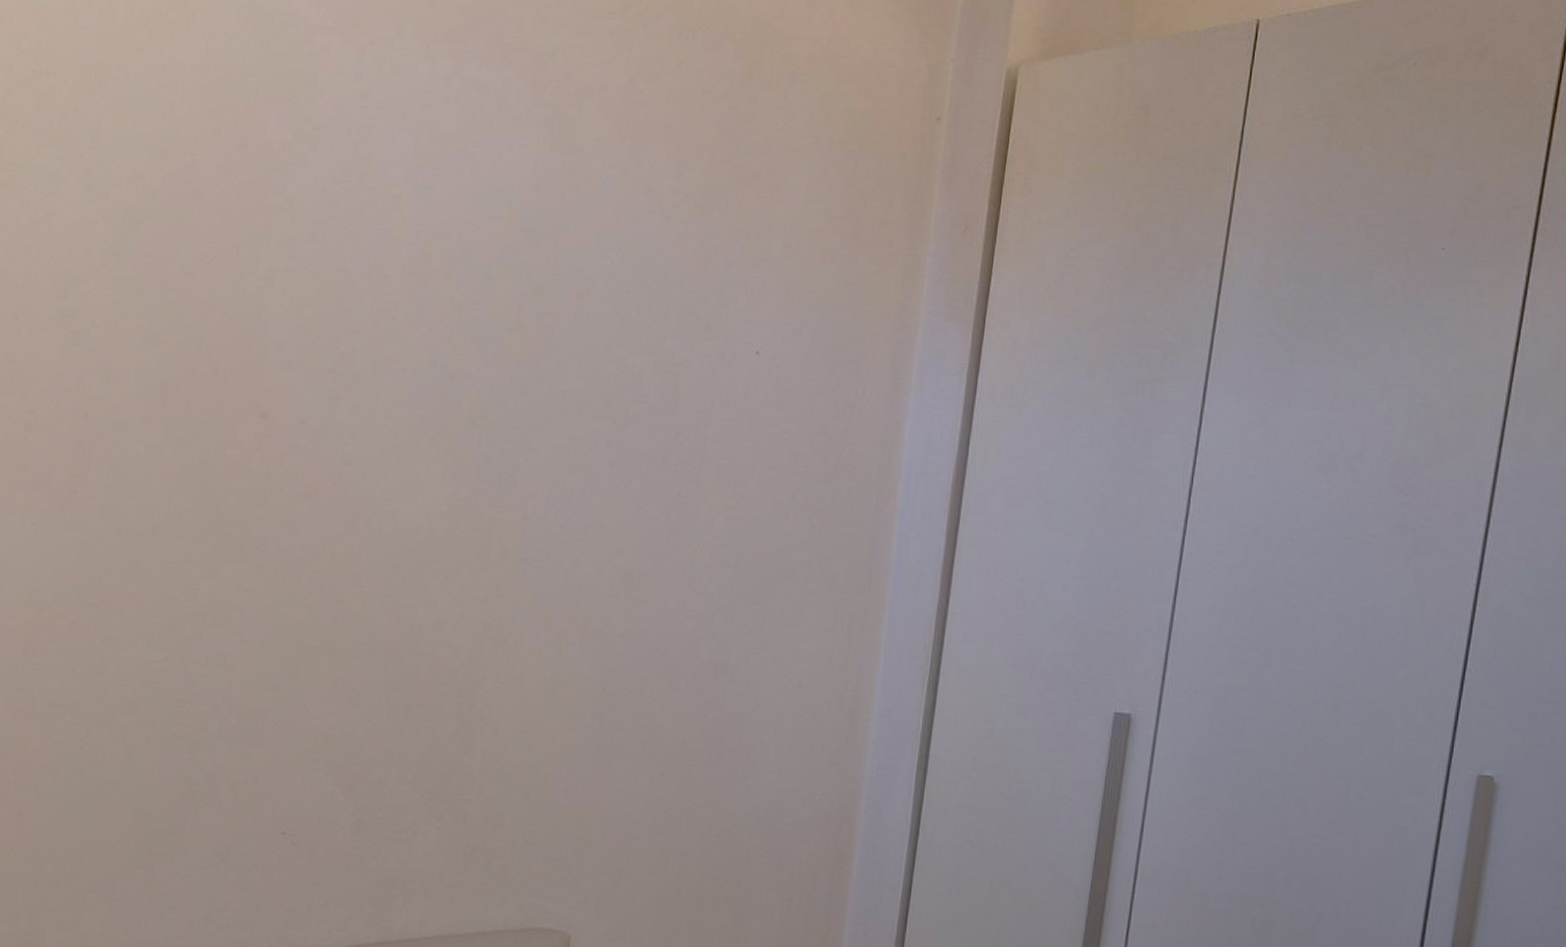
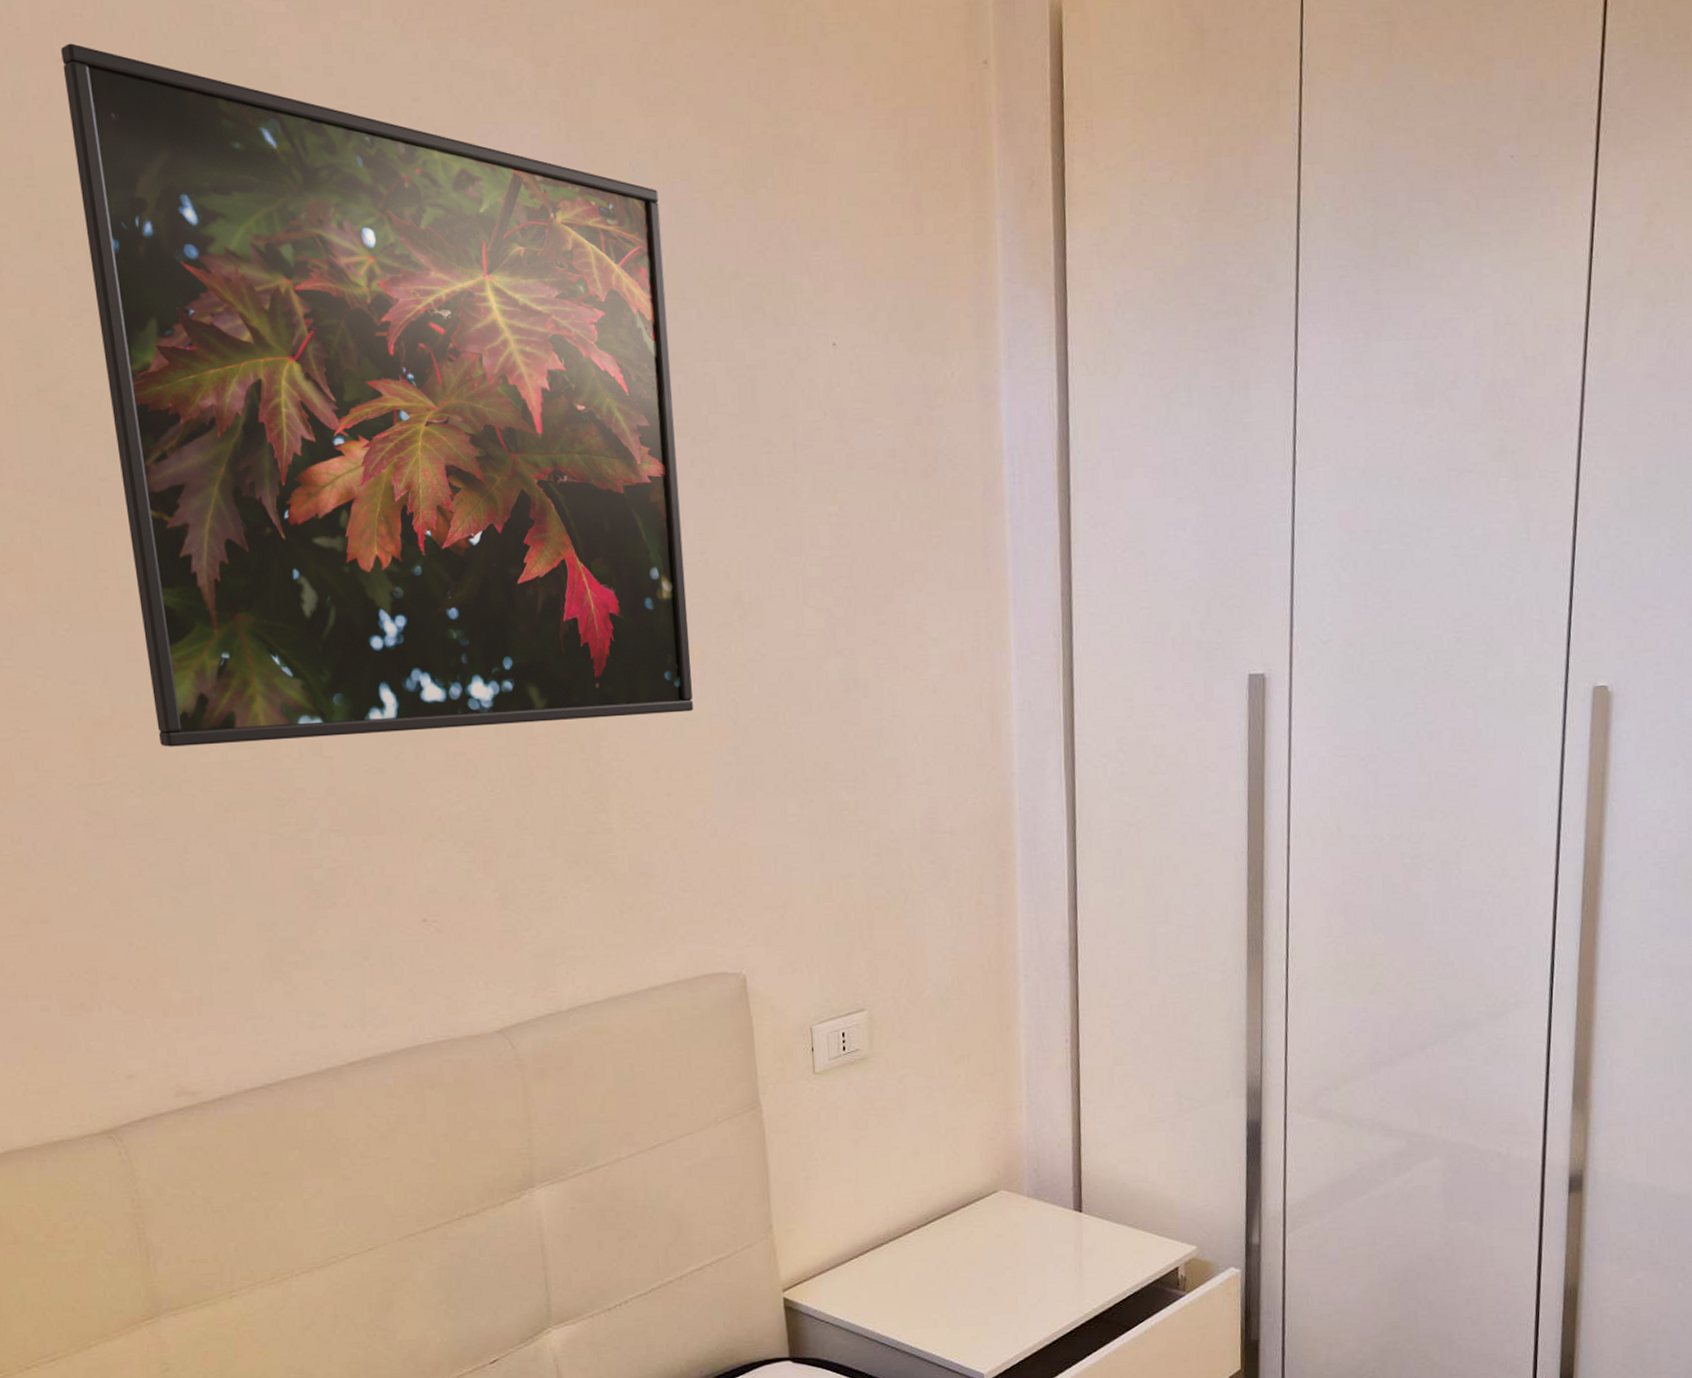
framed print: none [88,37,622,673] -> present [61,43,693,747]

